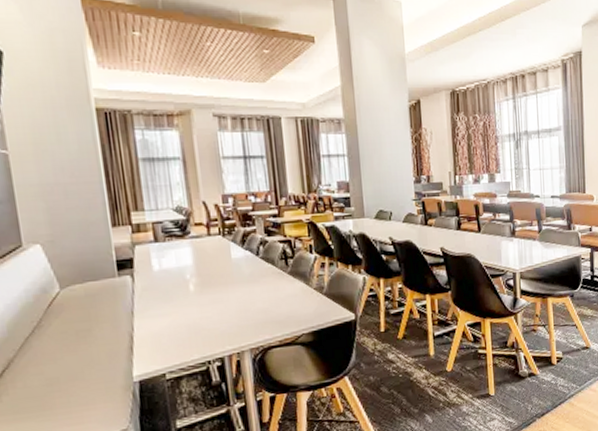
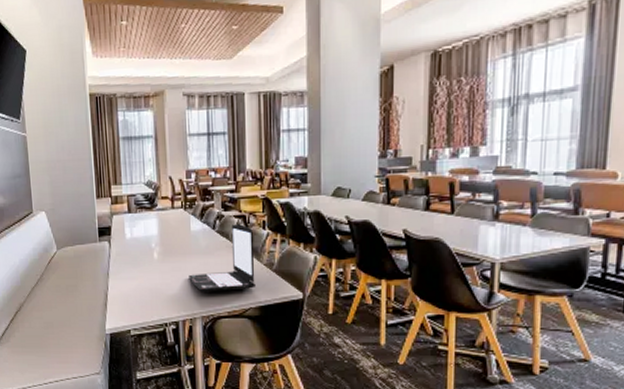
laptop: none [232,249,307,323] -> present [188,224,255,292]

